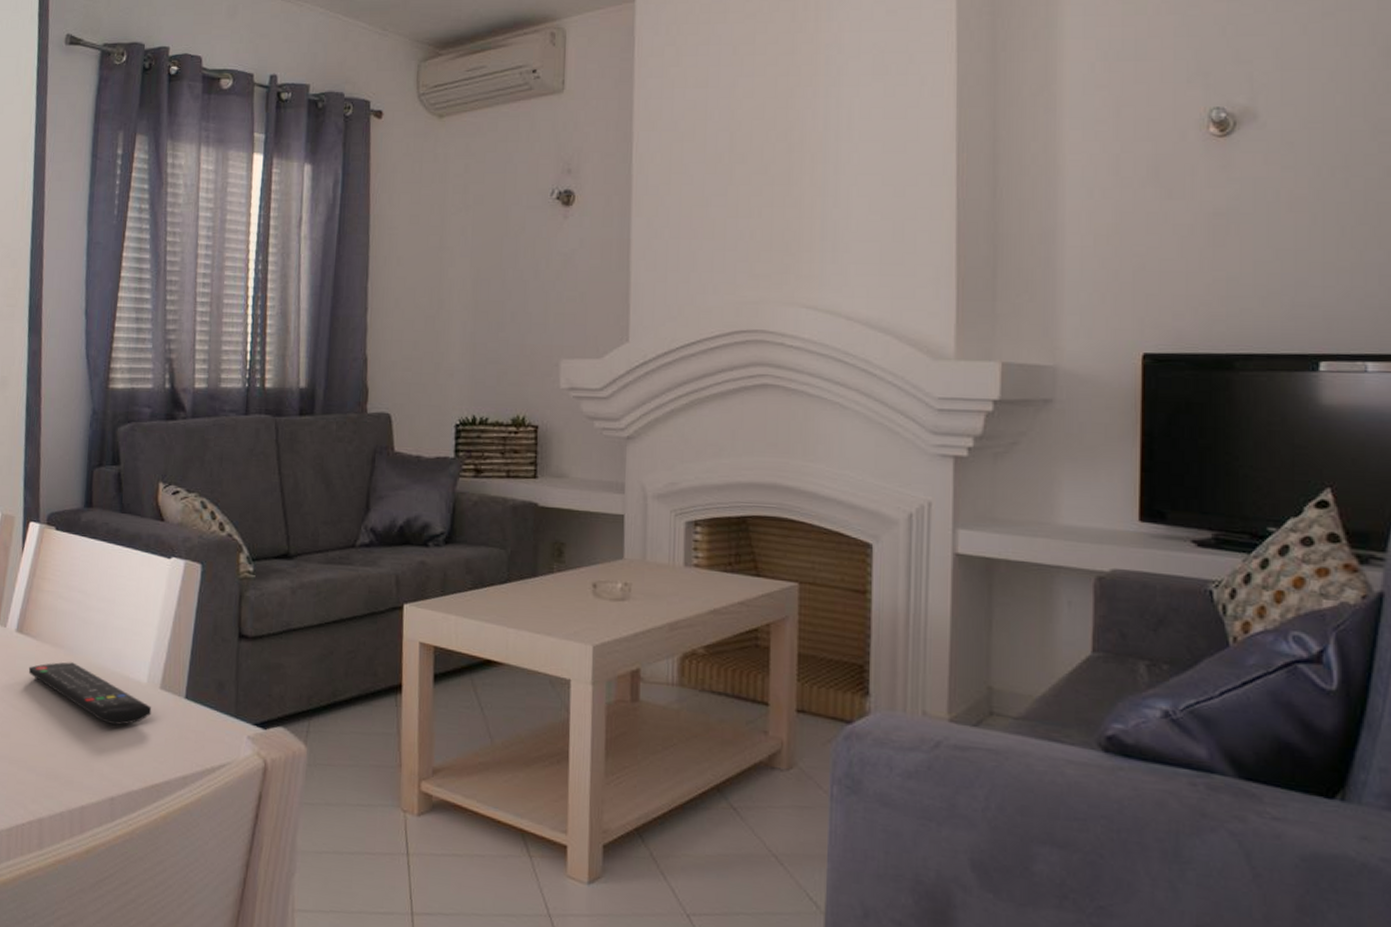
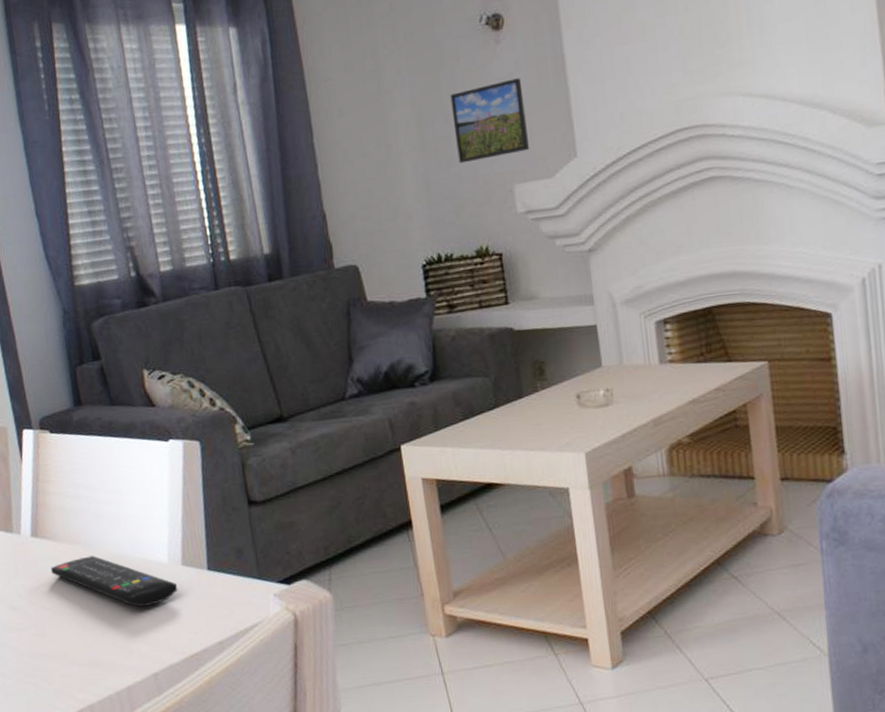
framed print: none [508,255,584,330] -> present [450,78,530,164]

